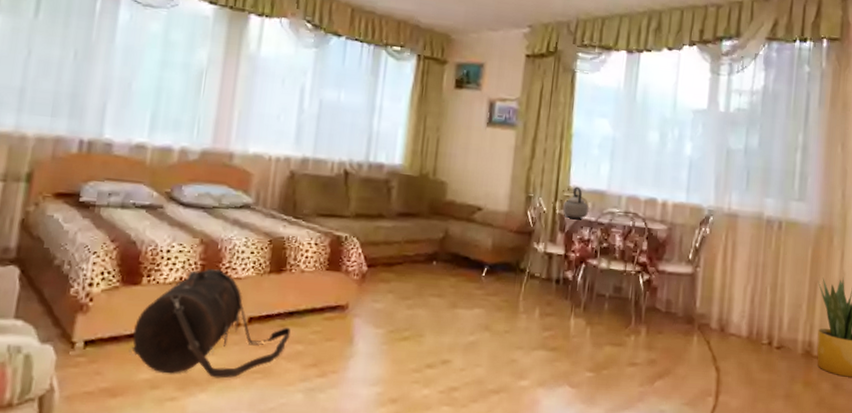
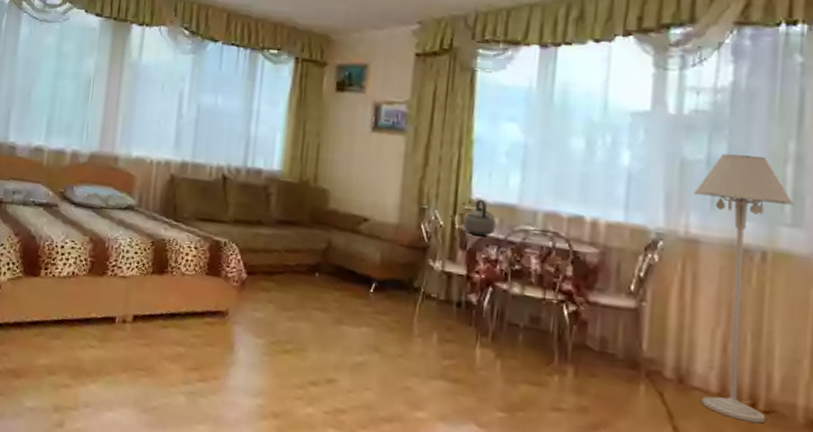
duffel bag: present [128,268,291,379] -> none [30,265,173,373]
floor lamp: none [735,144,800,357] -> present [694,153,794,424]

